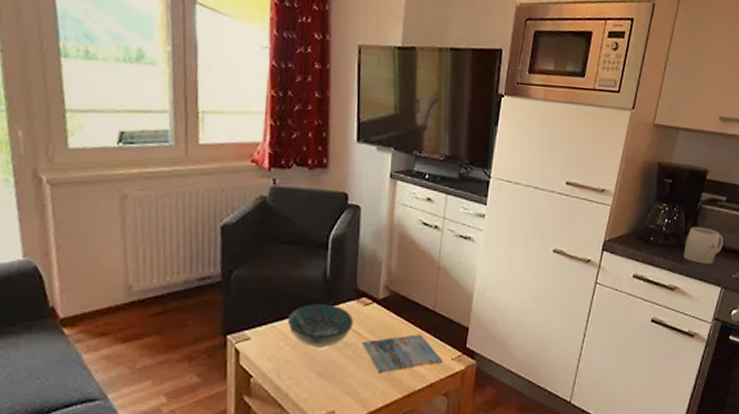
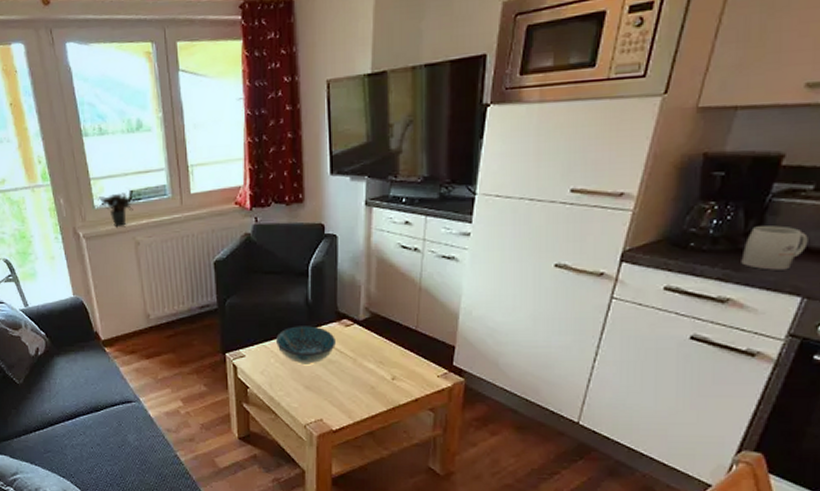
potted plant: none [65,132,130,174] -> present [93,192,138,227]
magazine: present [362,334,443,373] -> none [345,352,428,387]

